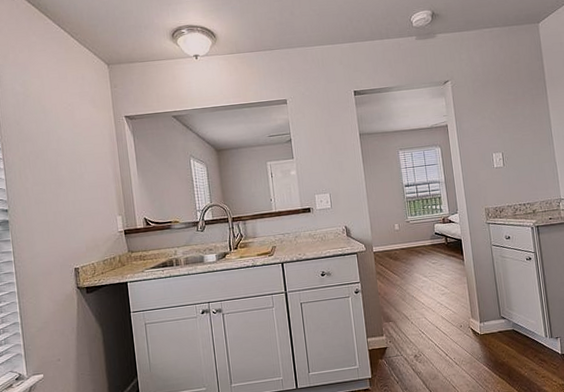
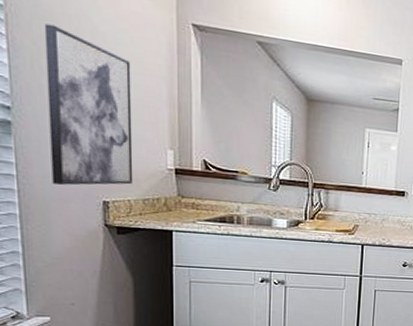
wall art: none [26,143,95,262] -> present [44,23,134,185]

